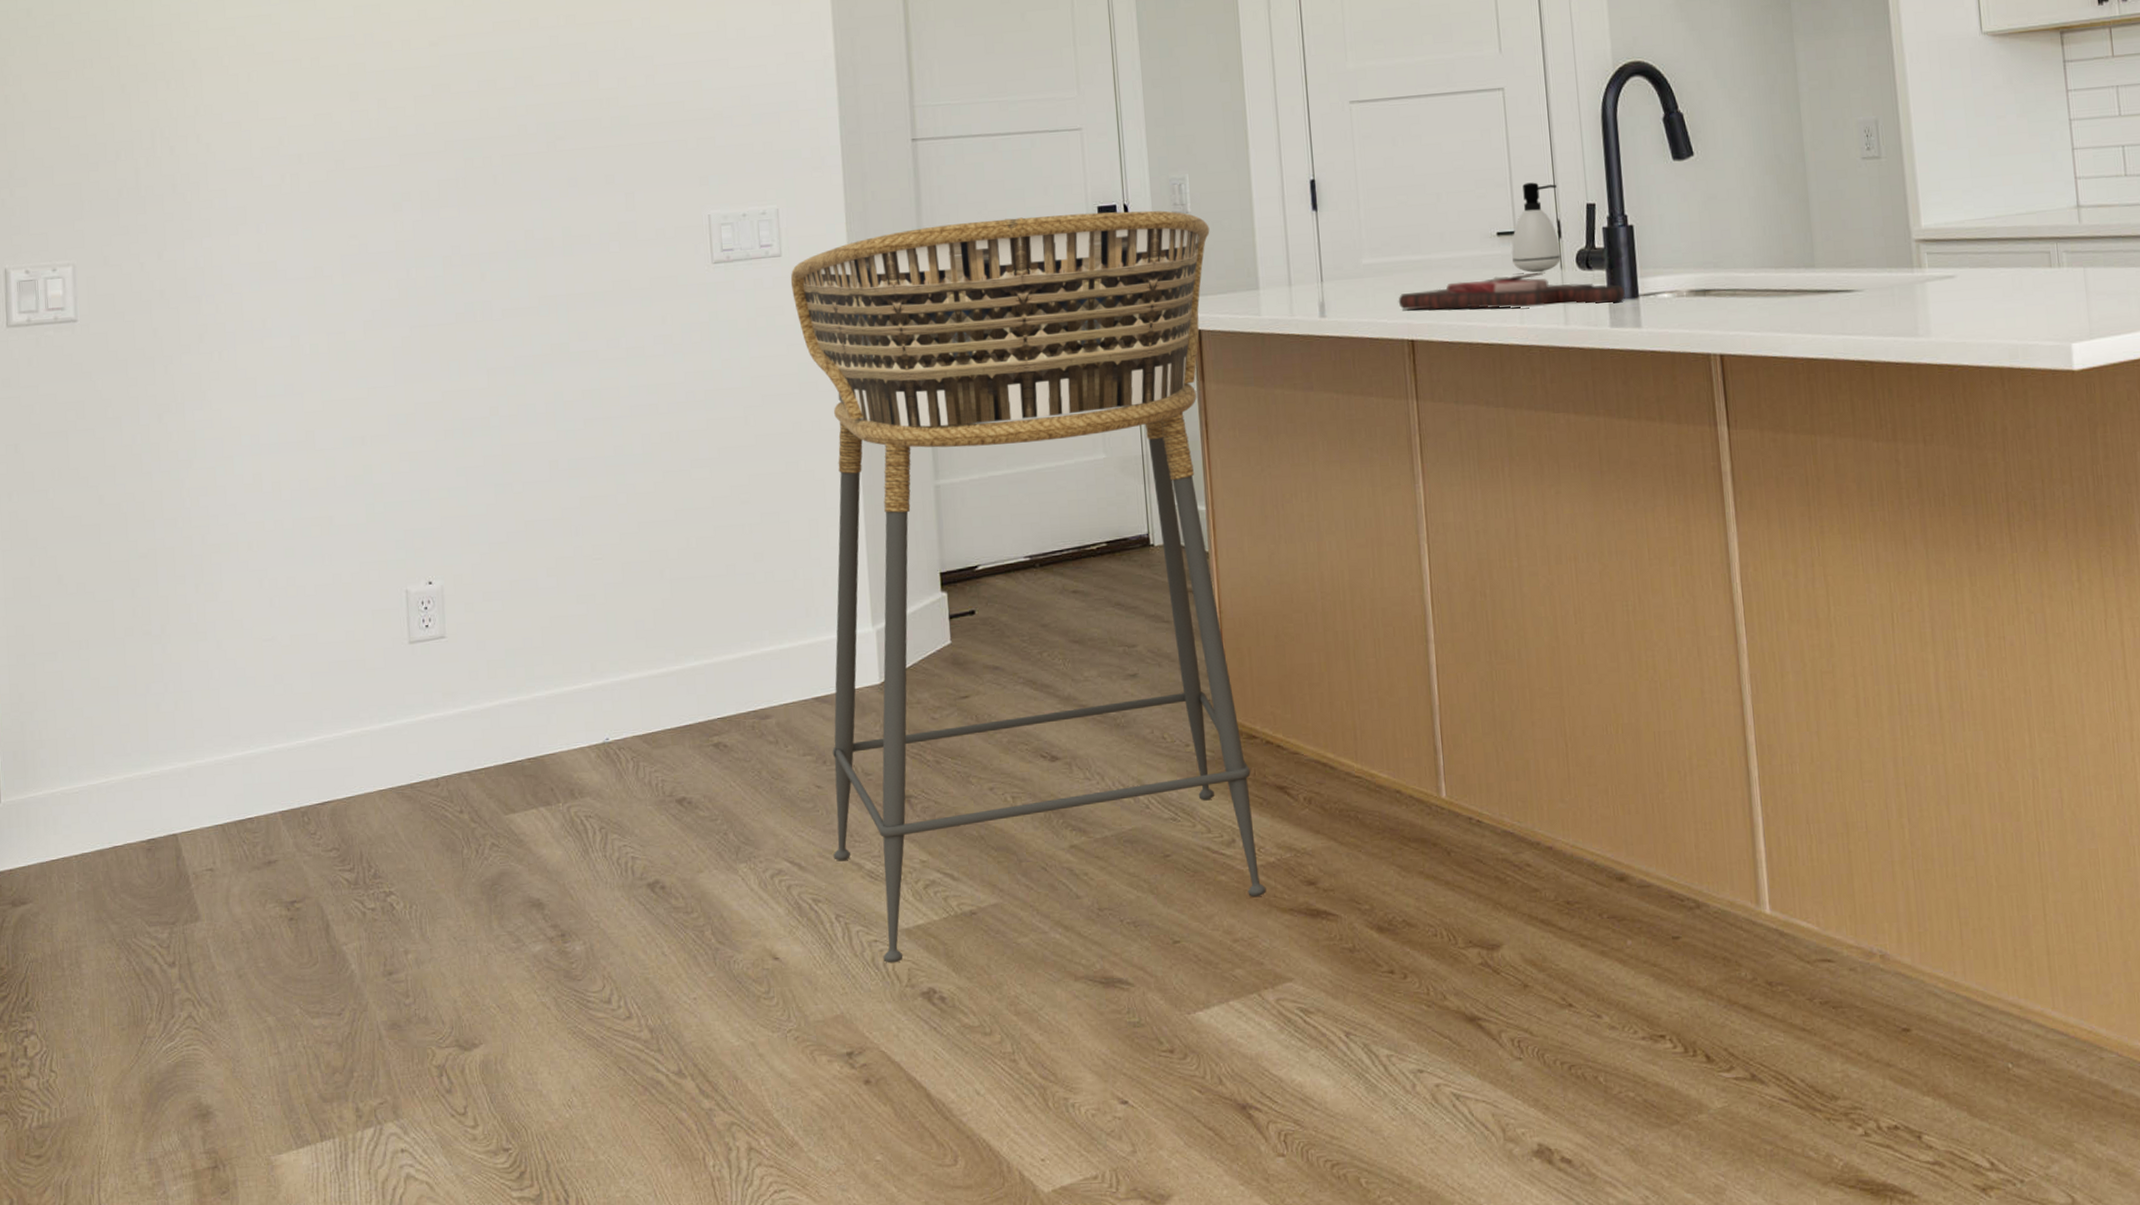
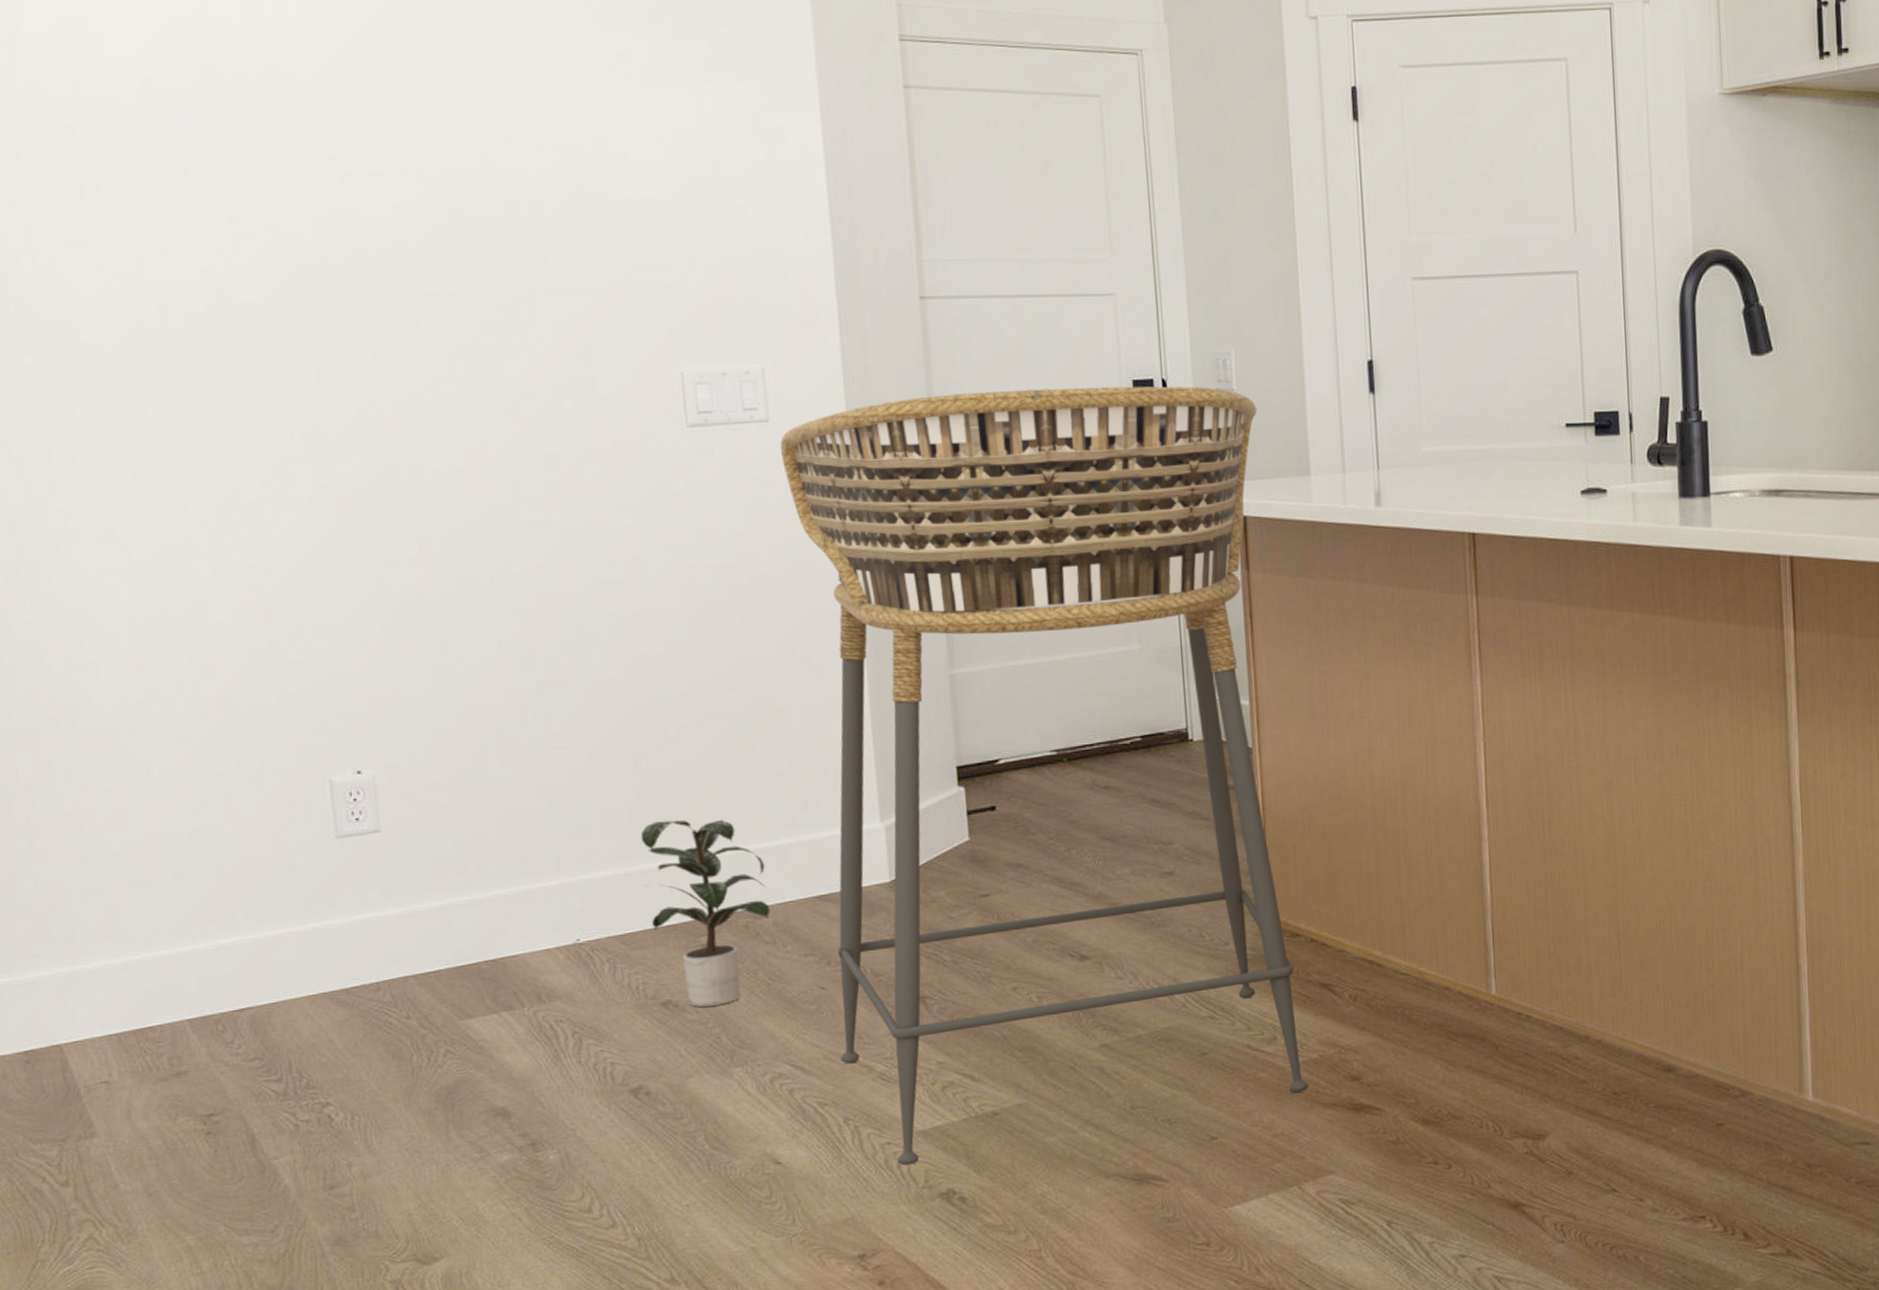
potted plant: none [663,624,774,805] -> present [640,819,771,1008]
cutting board: present [1398,271,1625,310] -> none [1459,466,1696,503]
soap dispenser: present [1511,182,1562,273] -> none [1580,372,1632,467]

